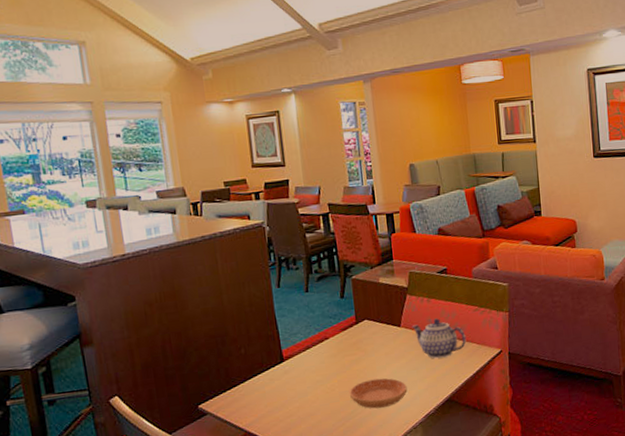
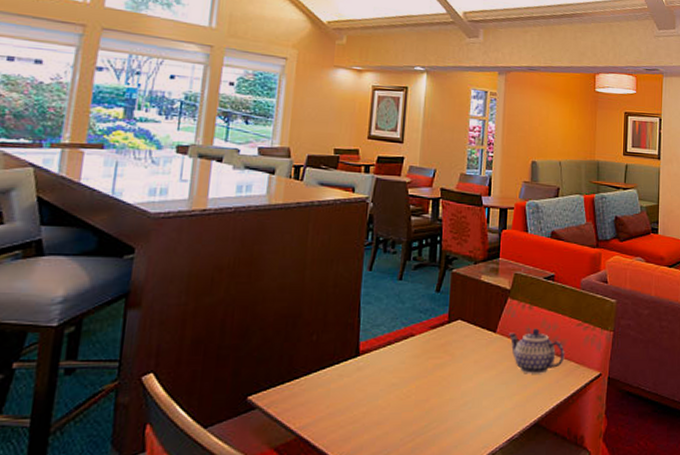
saucer: present [349,378,408,409] -> none [426,389,493,425]

